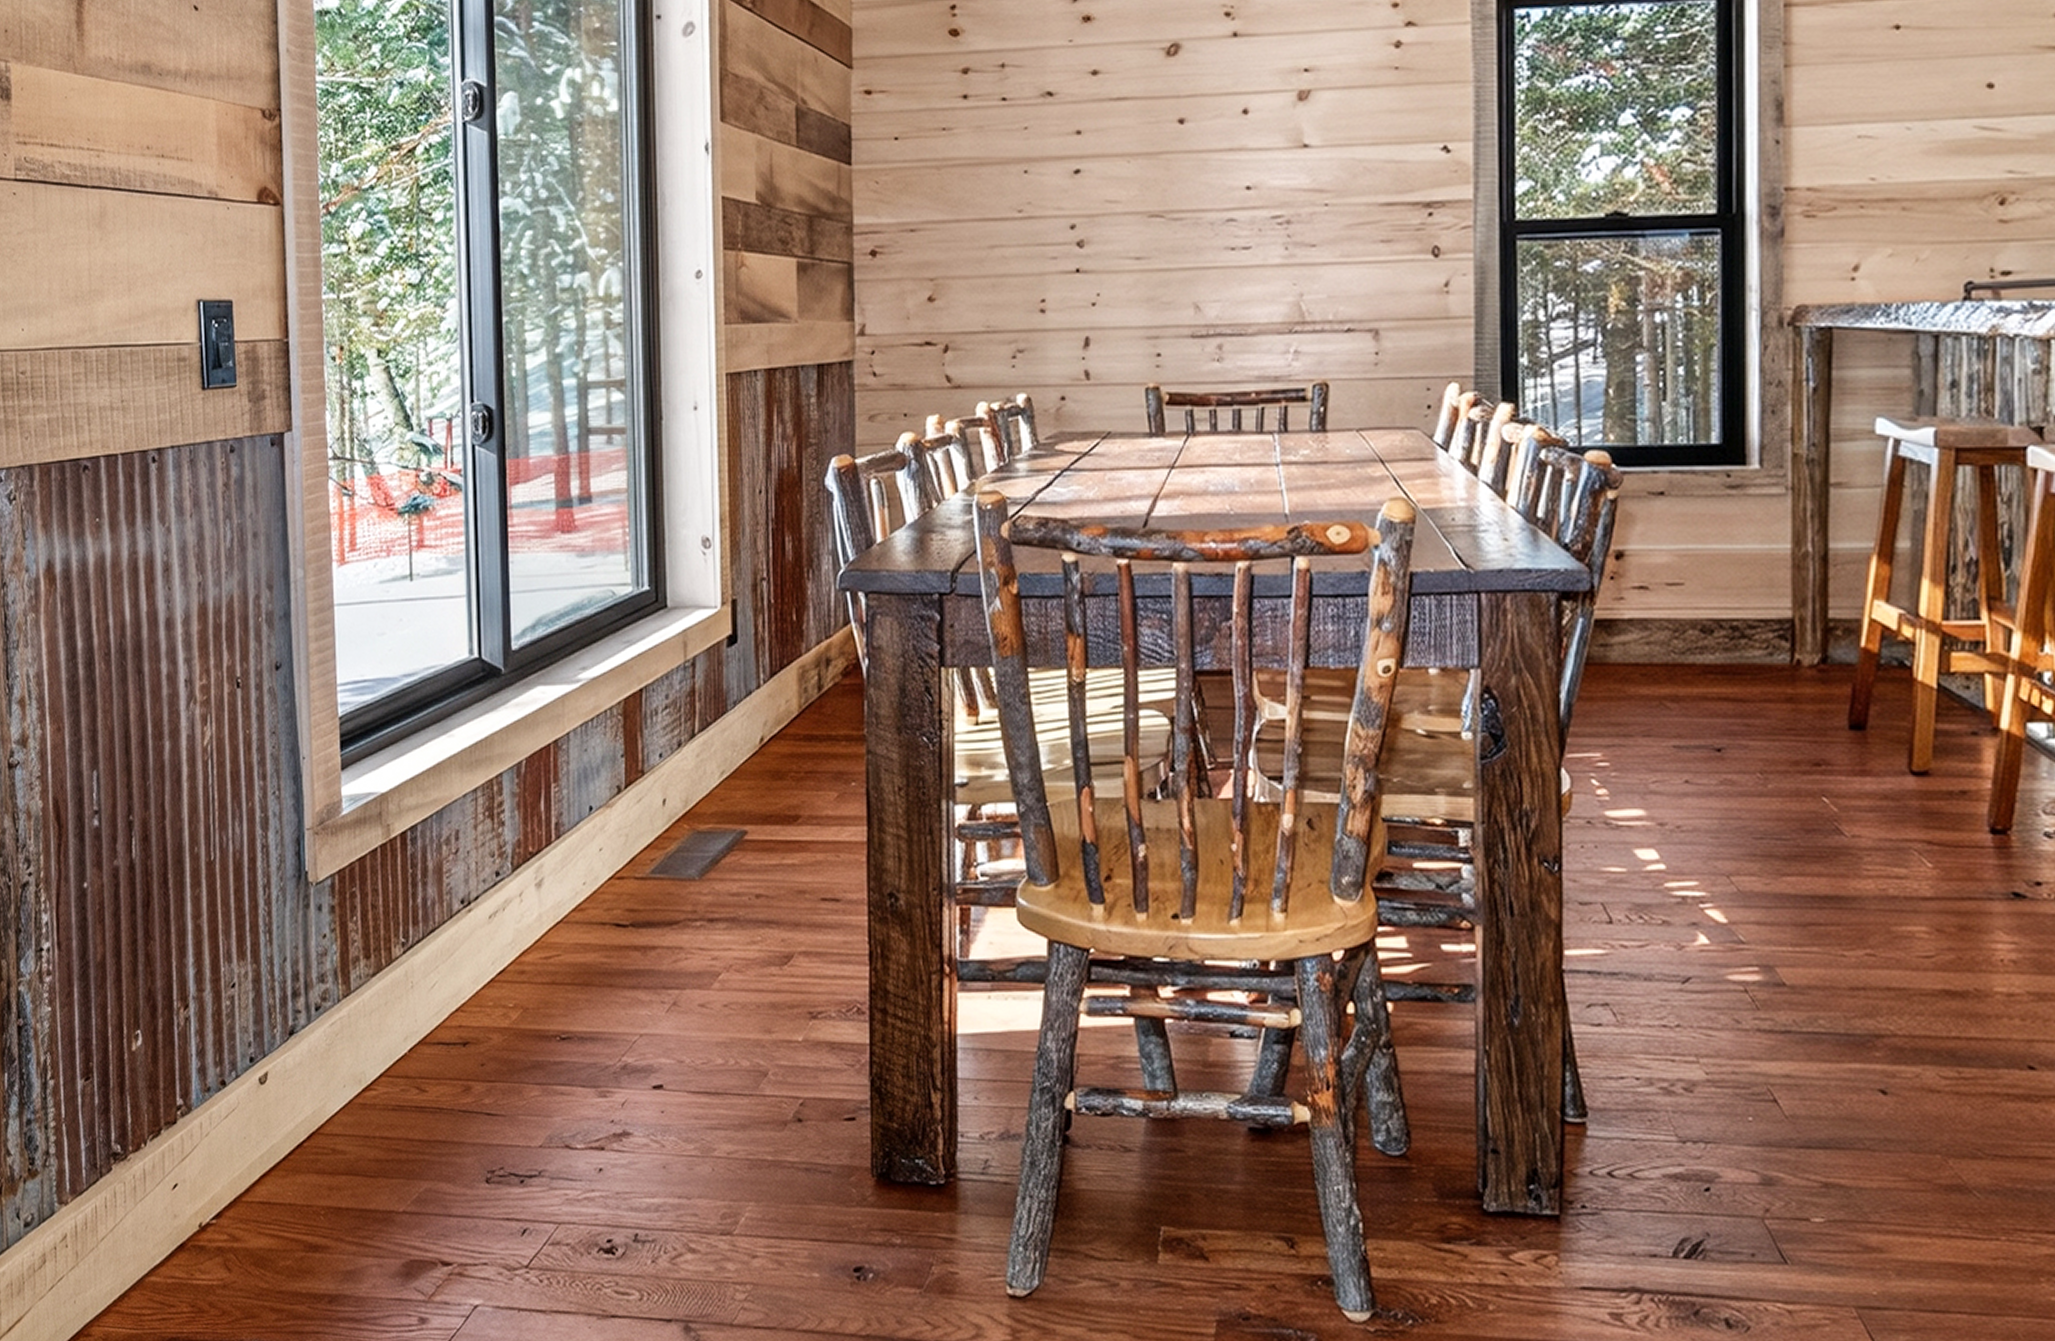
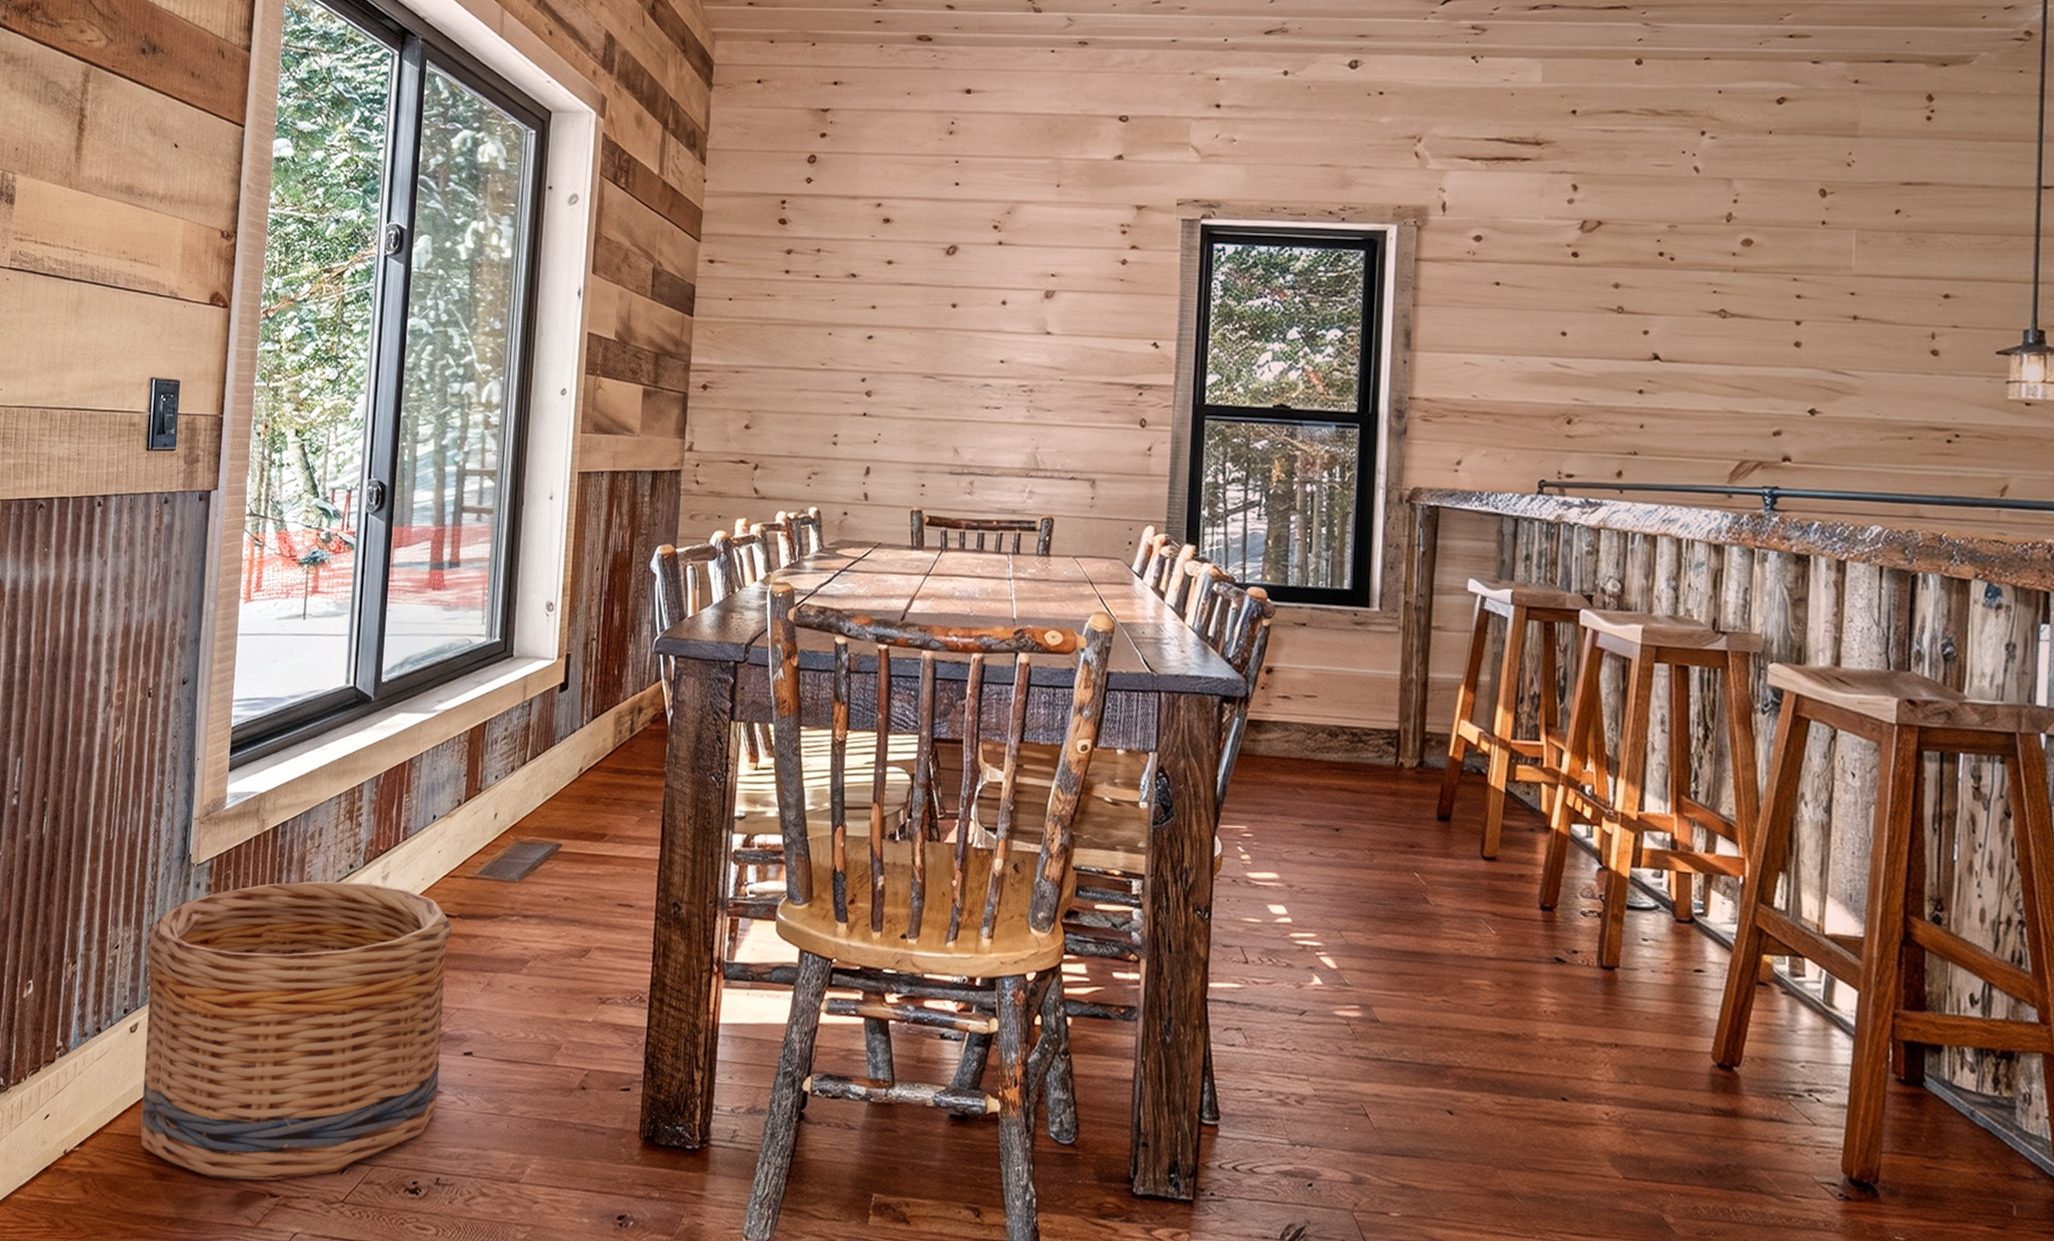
basket: none [267,892,627,1248] -> present [140,881,453,1181]

